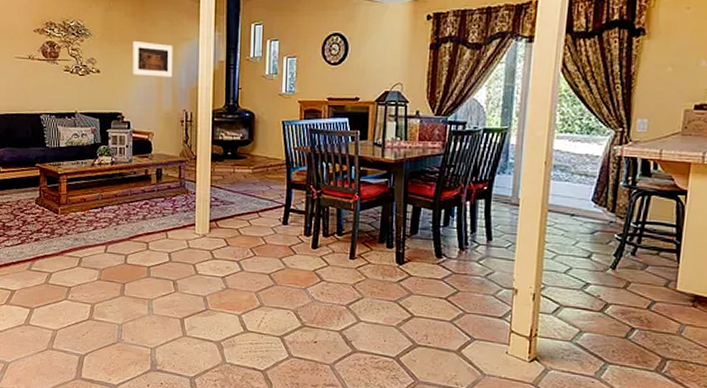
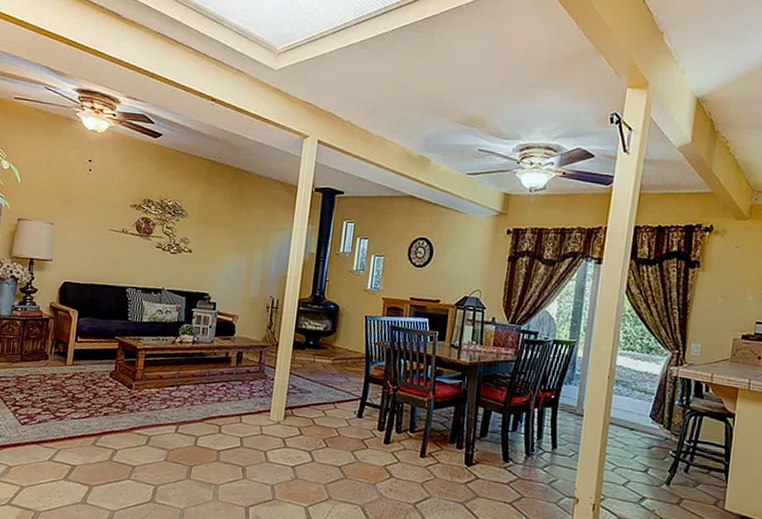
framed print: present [133,41,173,77] -> none [224,226,267,264]

